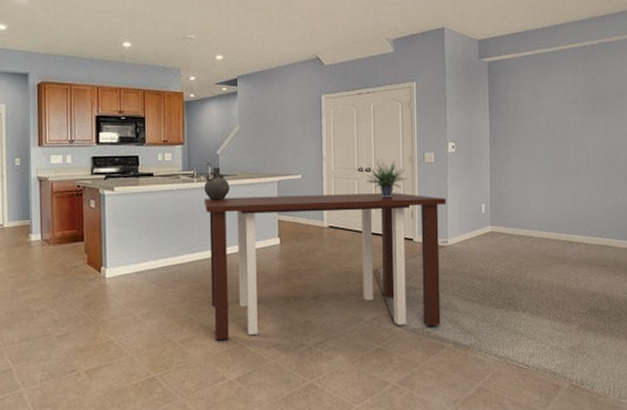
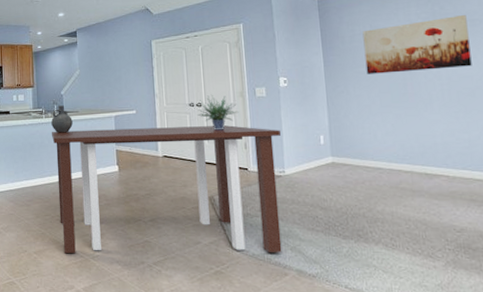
wall art: none [526,87,613,142] -> present [362,15,472,74]

